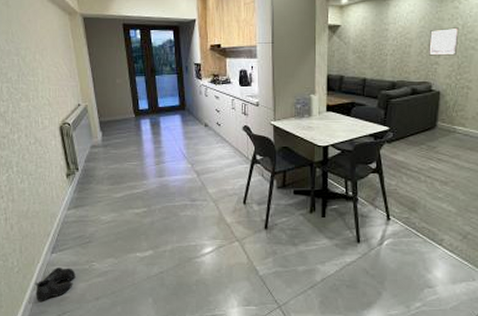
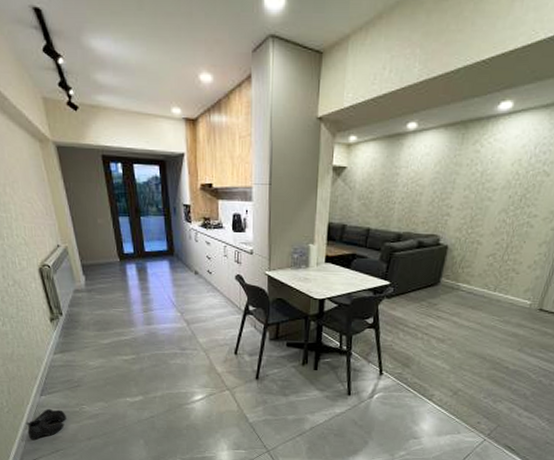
wall art: present [428,27,459,56] -> none [439,174,477,207]

